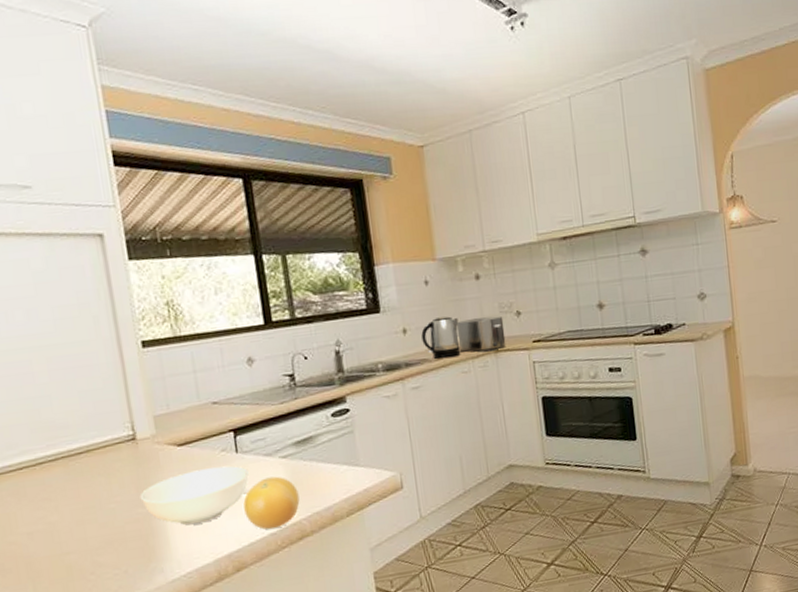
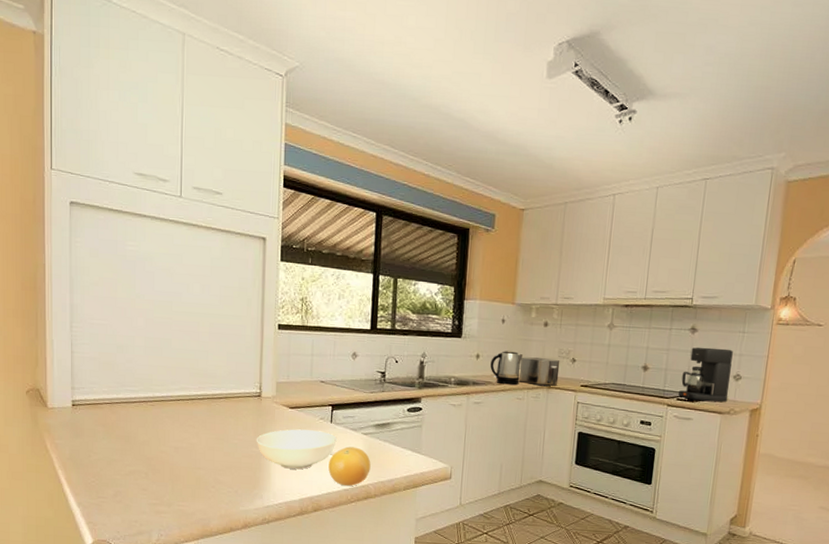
coffee maker: none [642,266,698,333] -> present [678,347,733,403]

